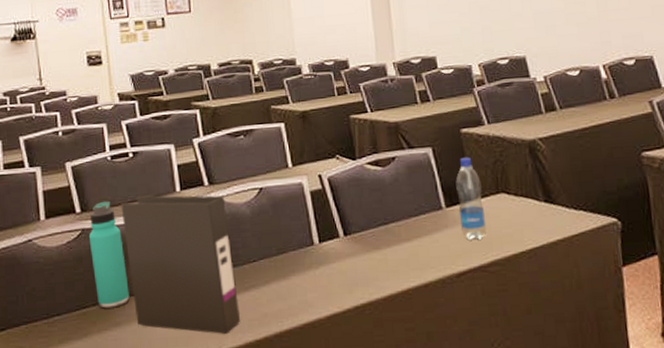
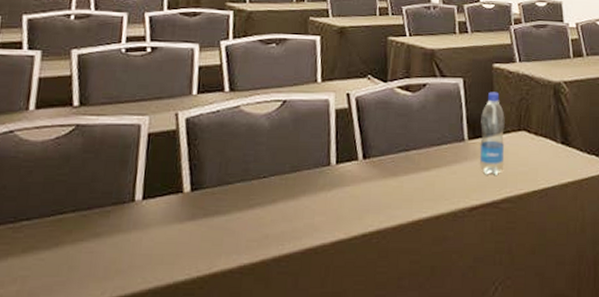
thermos bottle: present [88,200,130,309] -> none [78,96,122,216]
binder: present [121,195,241,334] -> none [120,94,244,254]

